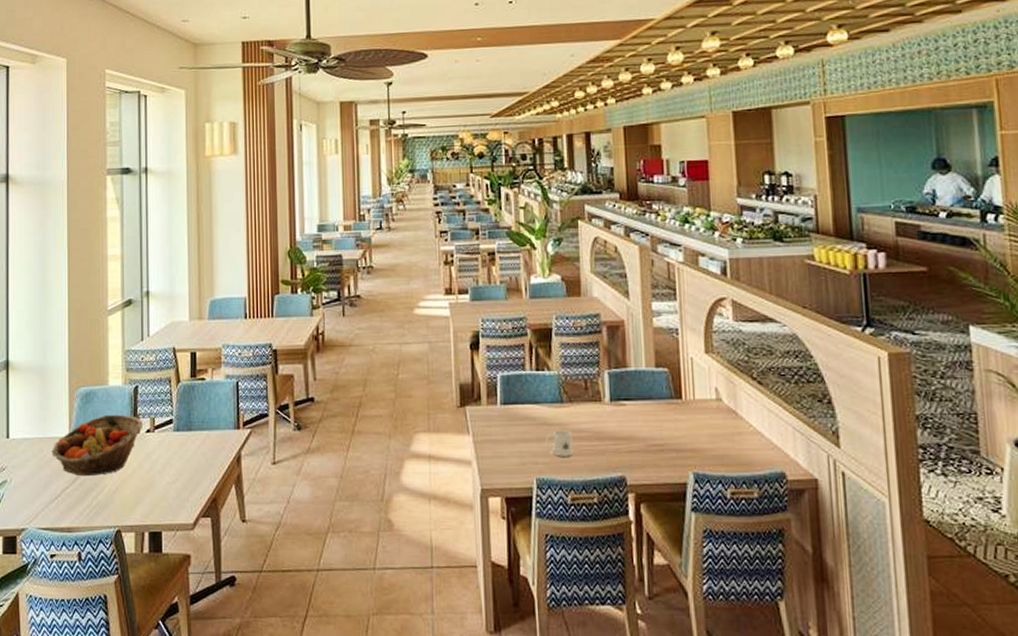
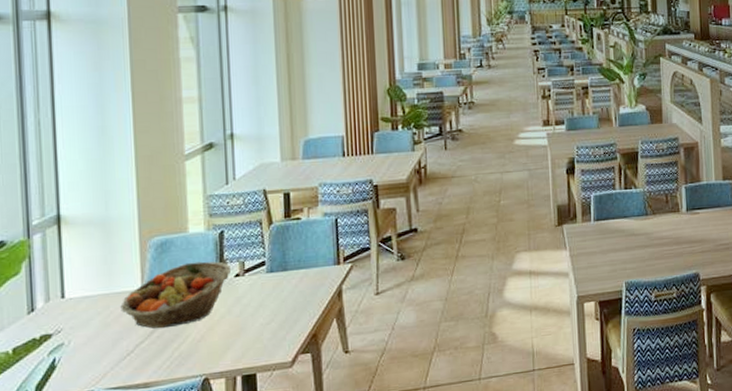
mug: present [545,430,573,457] -> none [633,238,656,262]

